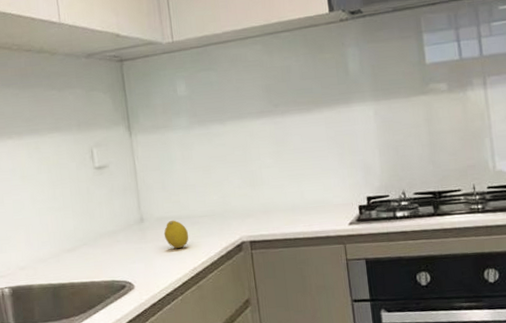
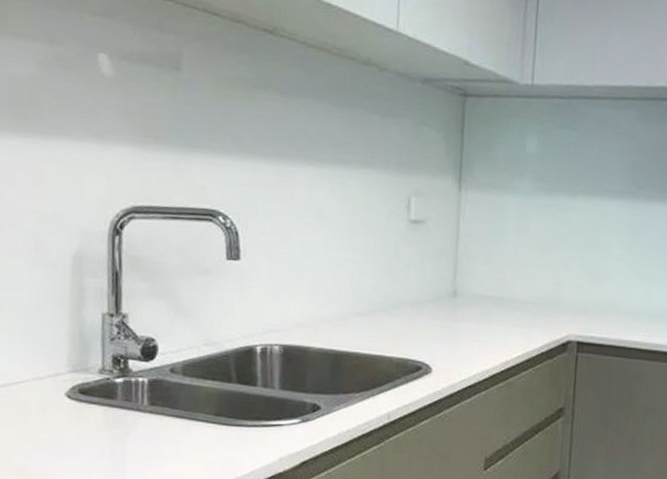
fruit: present [163,220,189,248] -> none [478,300,508,335]

